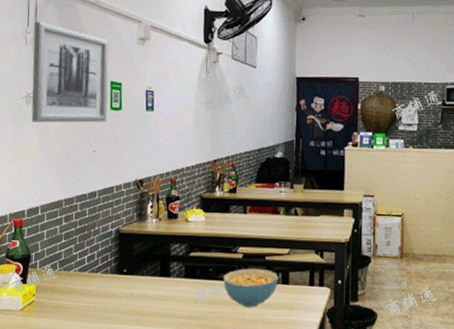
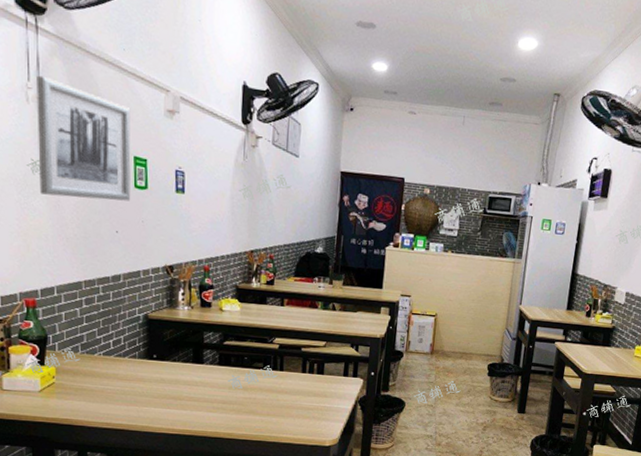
cereal bowl: present [223,268,279,308] -> none [258,358,314,395]

